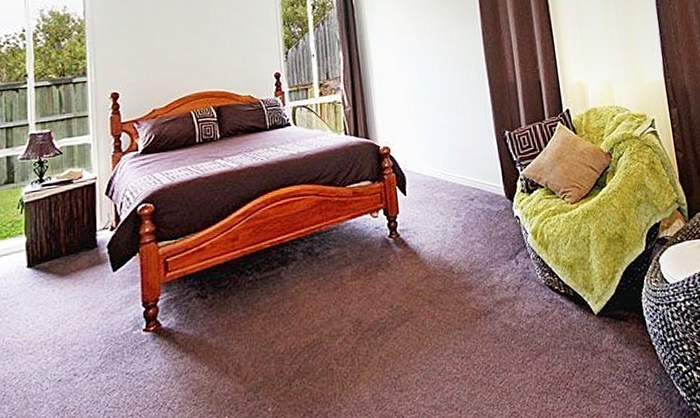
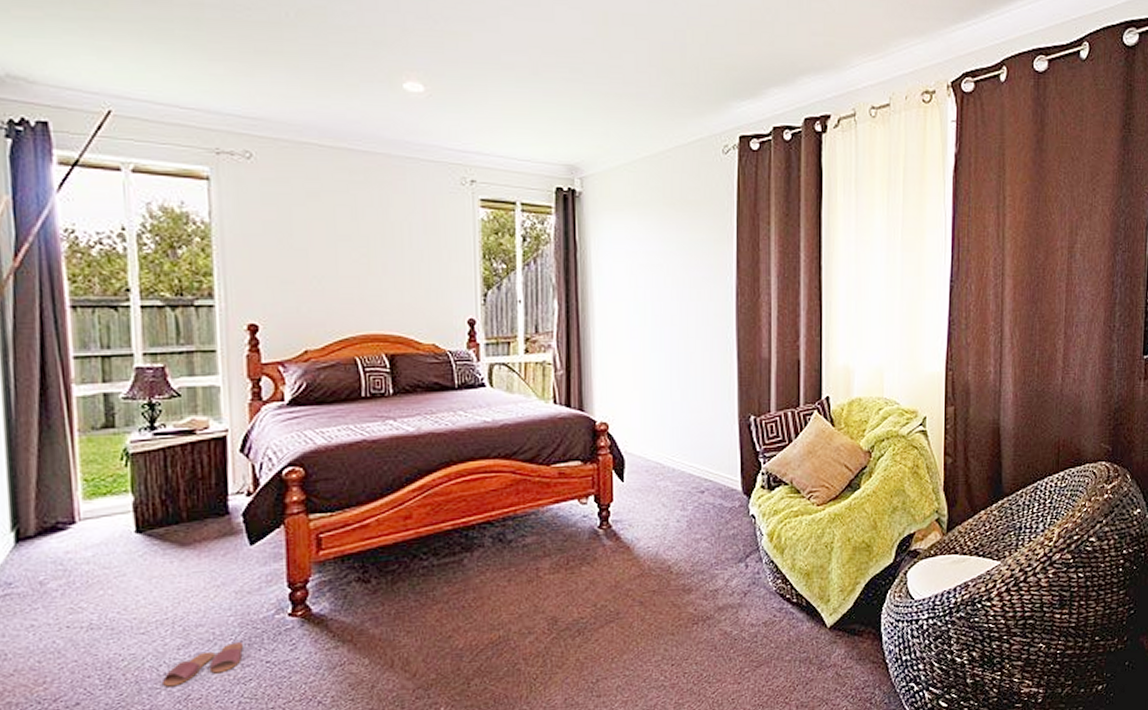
slippers: none [45,357,108,401] -> present [163,642,243,687]

